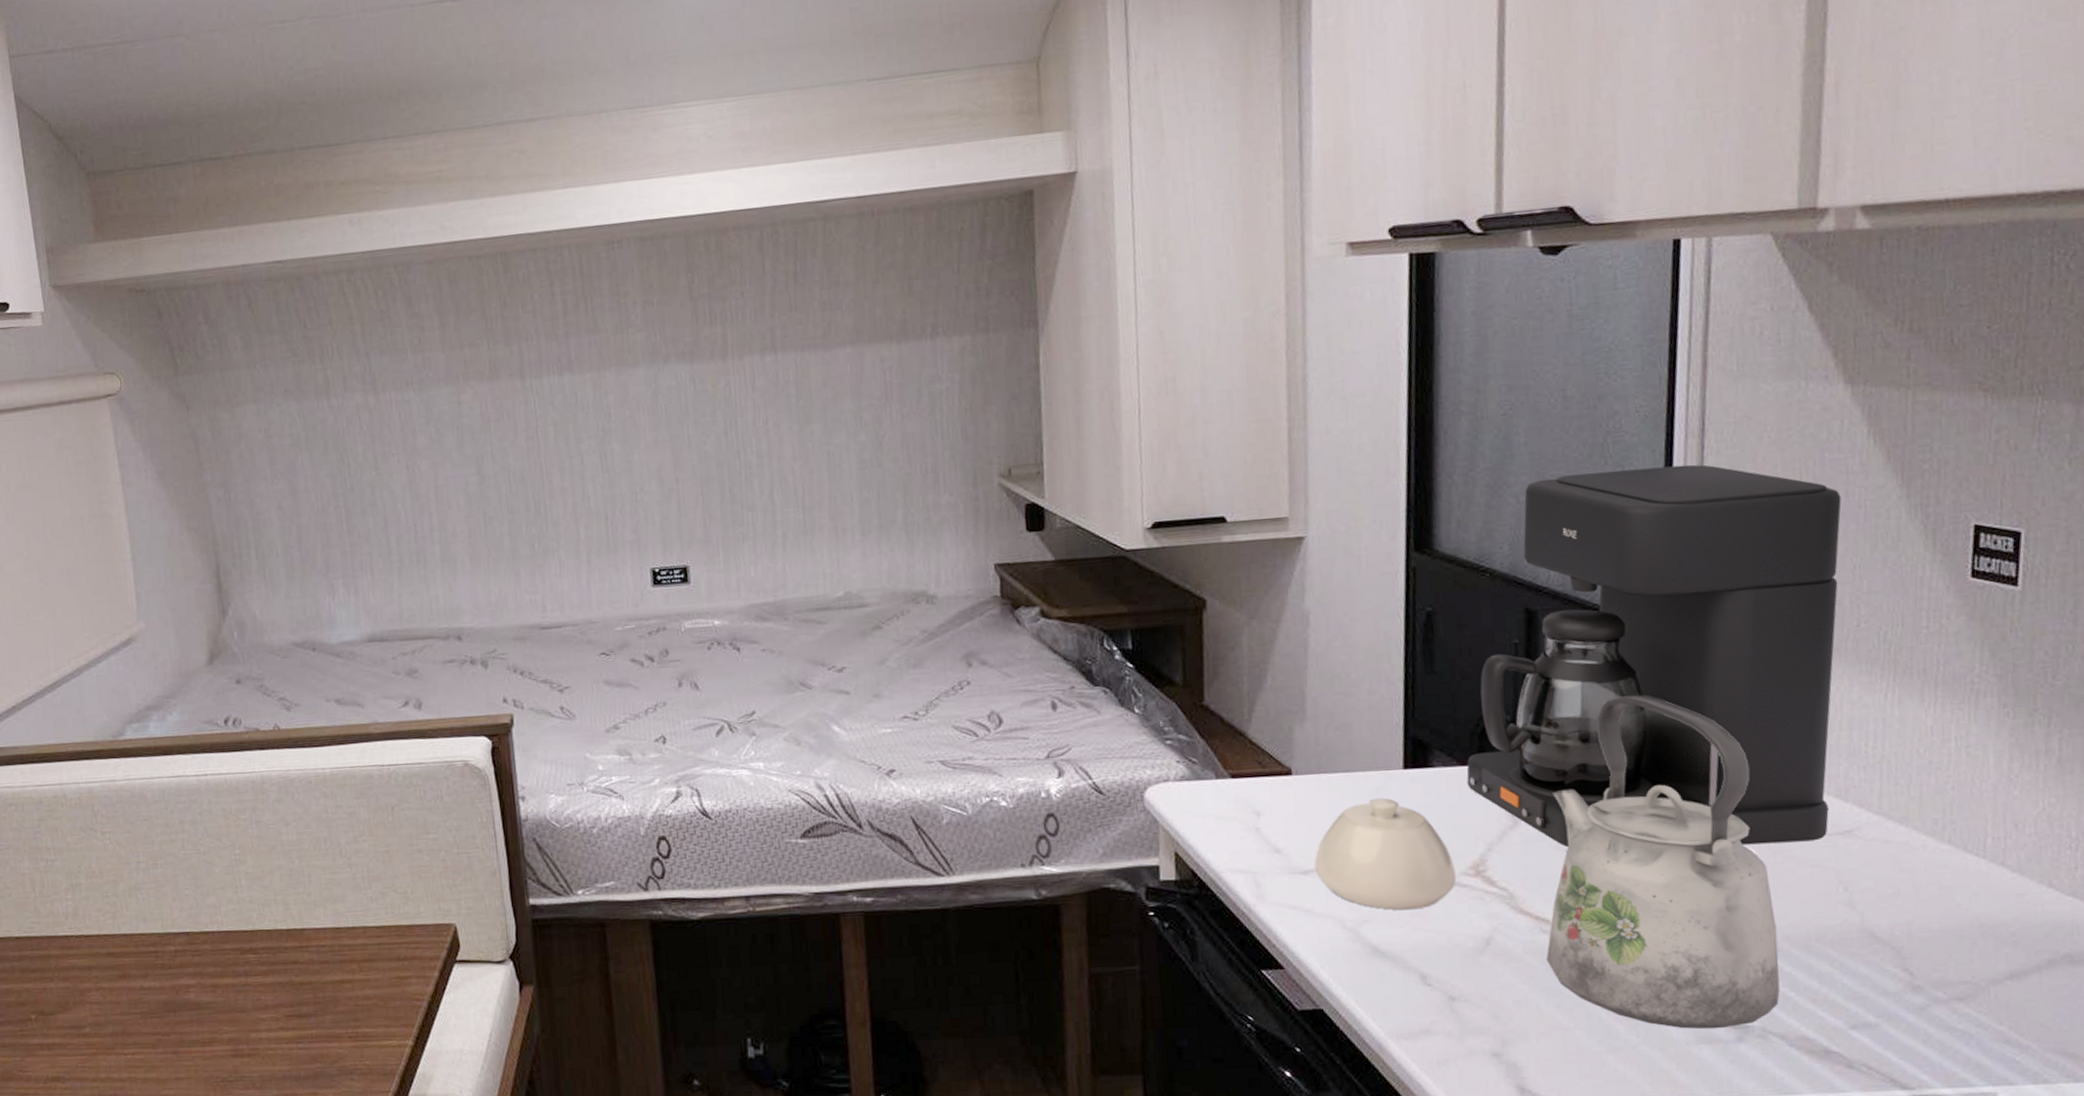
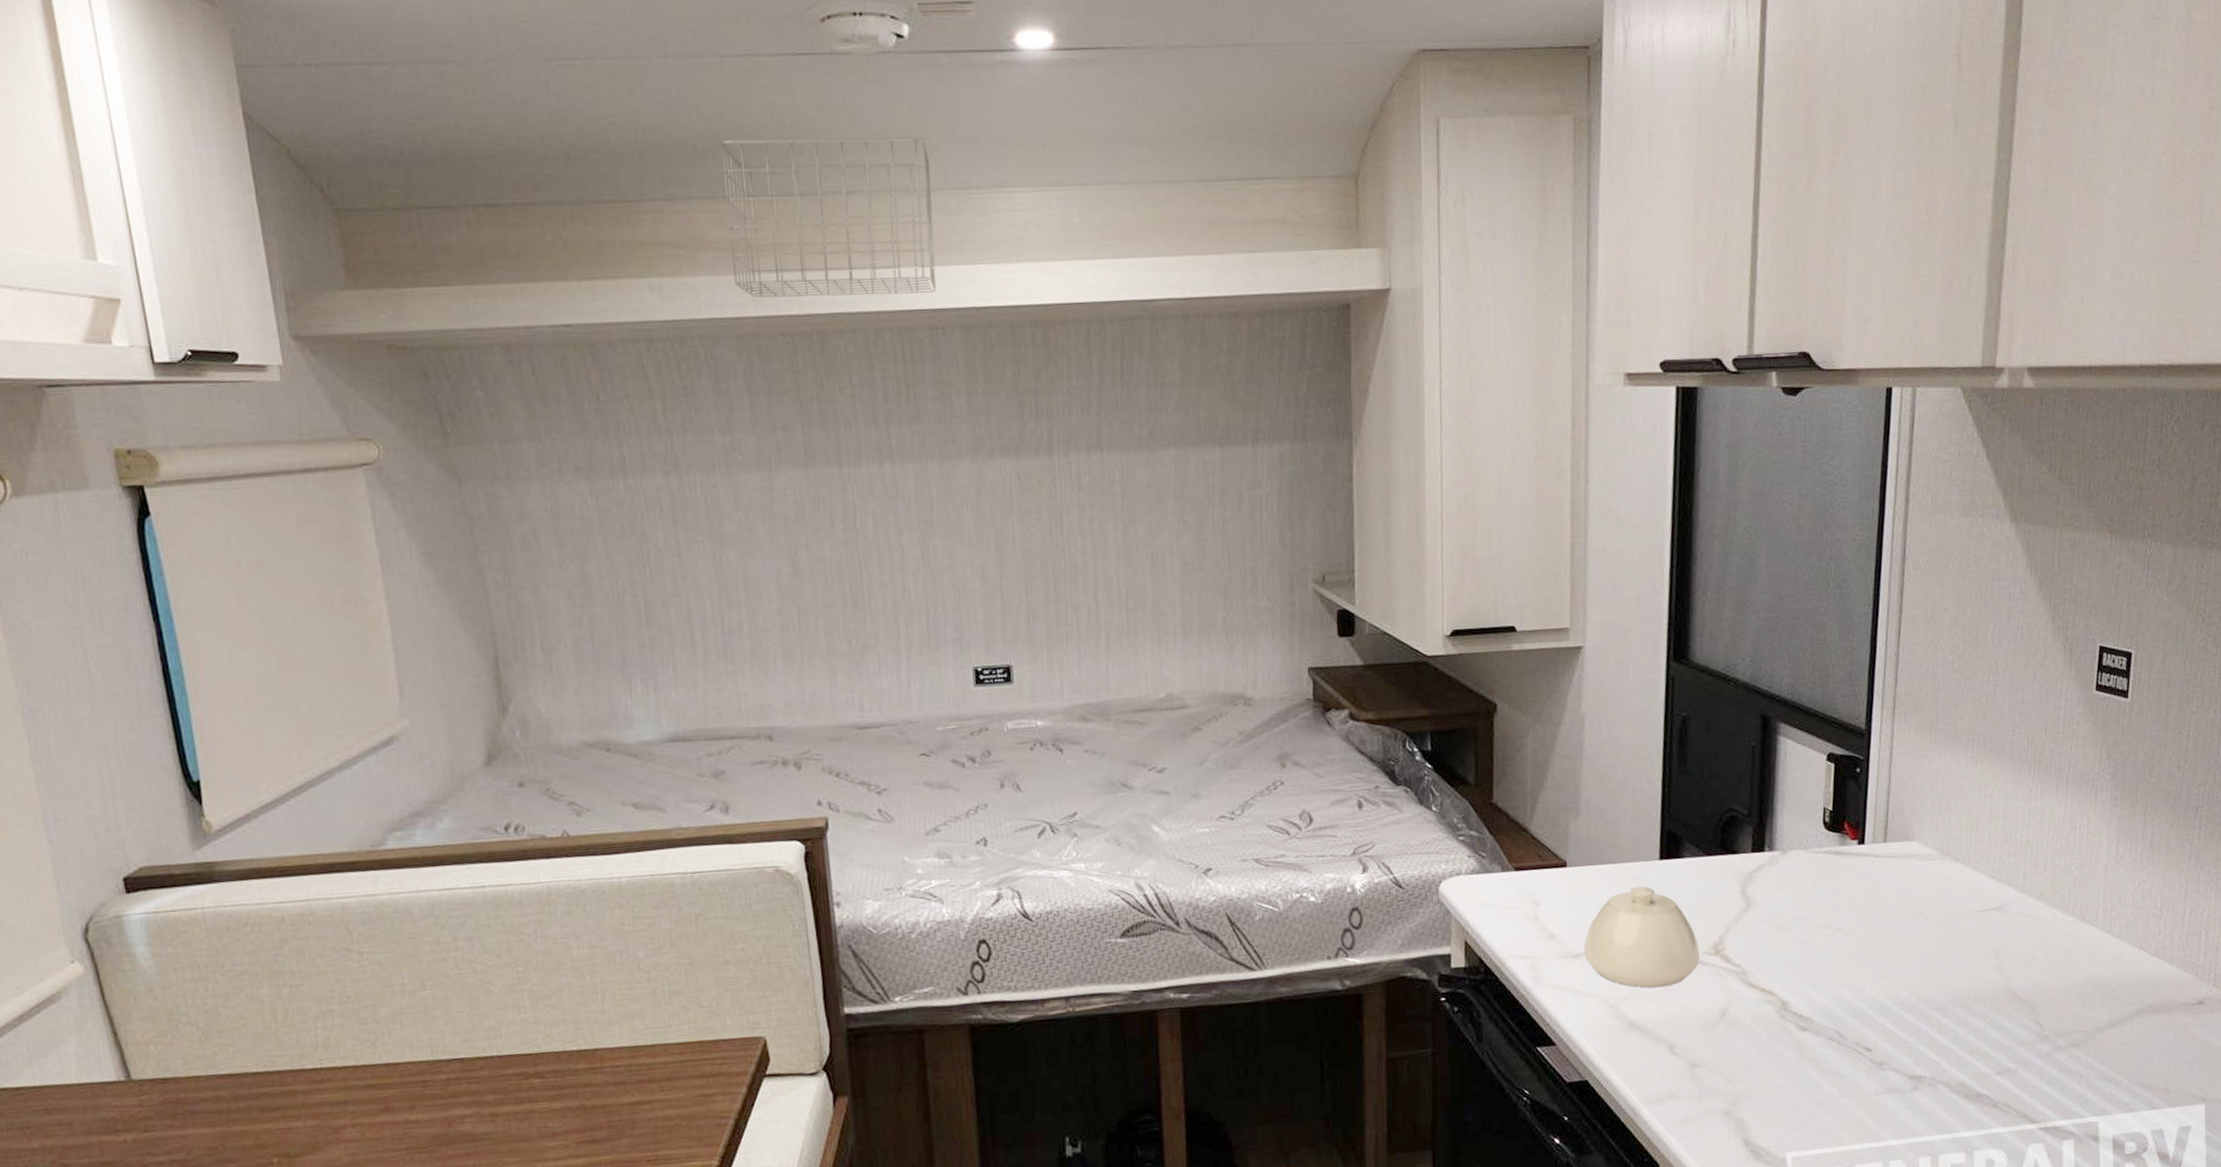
basket: none [412,62,612,225] -> present [720,137,936,298]
coffee maker: present [1466,464,1842,847] -> none [1710,588,2005,926]
kettle: present [1546,694,1780,1029] -> none [1769,791,1946,1082]

